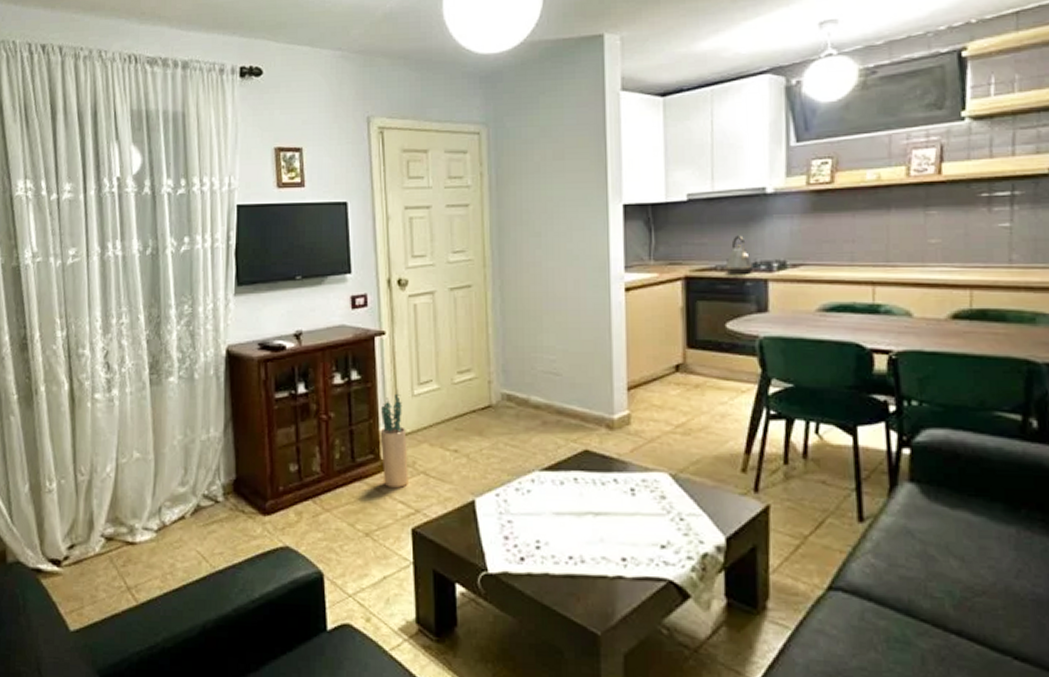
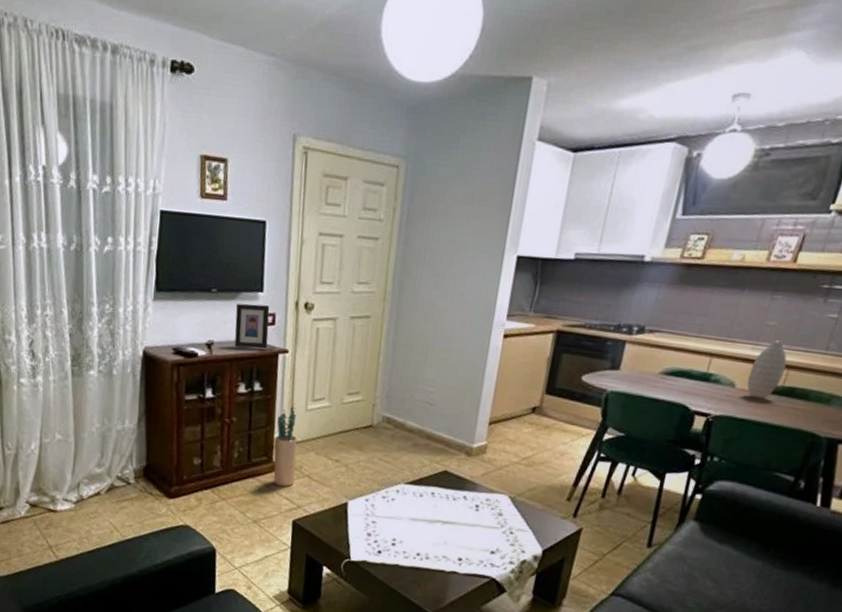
picture frame: none [323,287,362,335] -> present [234,303,270,350]
kettle: present [725,235,754,274] -> none [592,298,617,334]
vase: none [924,259,968,327] -> present [747,340,787,400]

